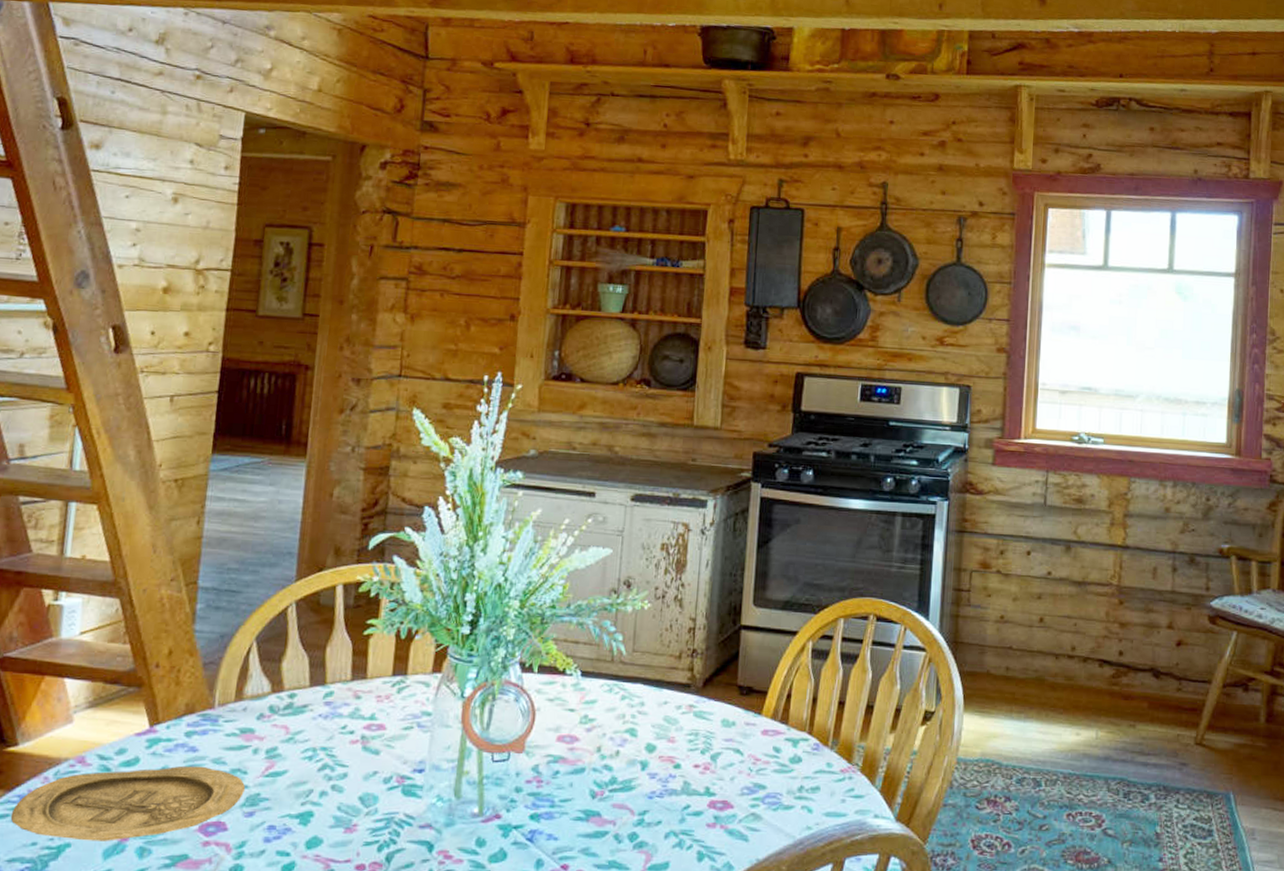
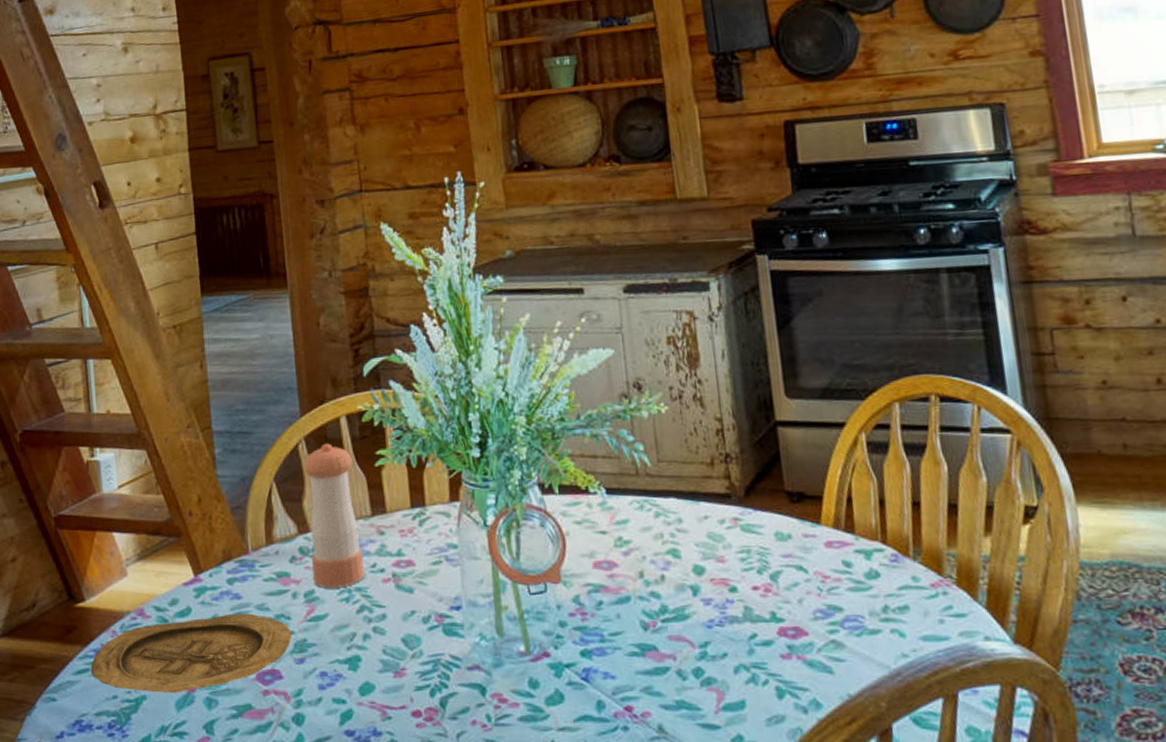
pepper shaker: none [279,608,342,747] -> present [303,443,365,589]

